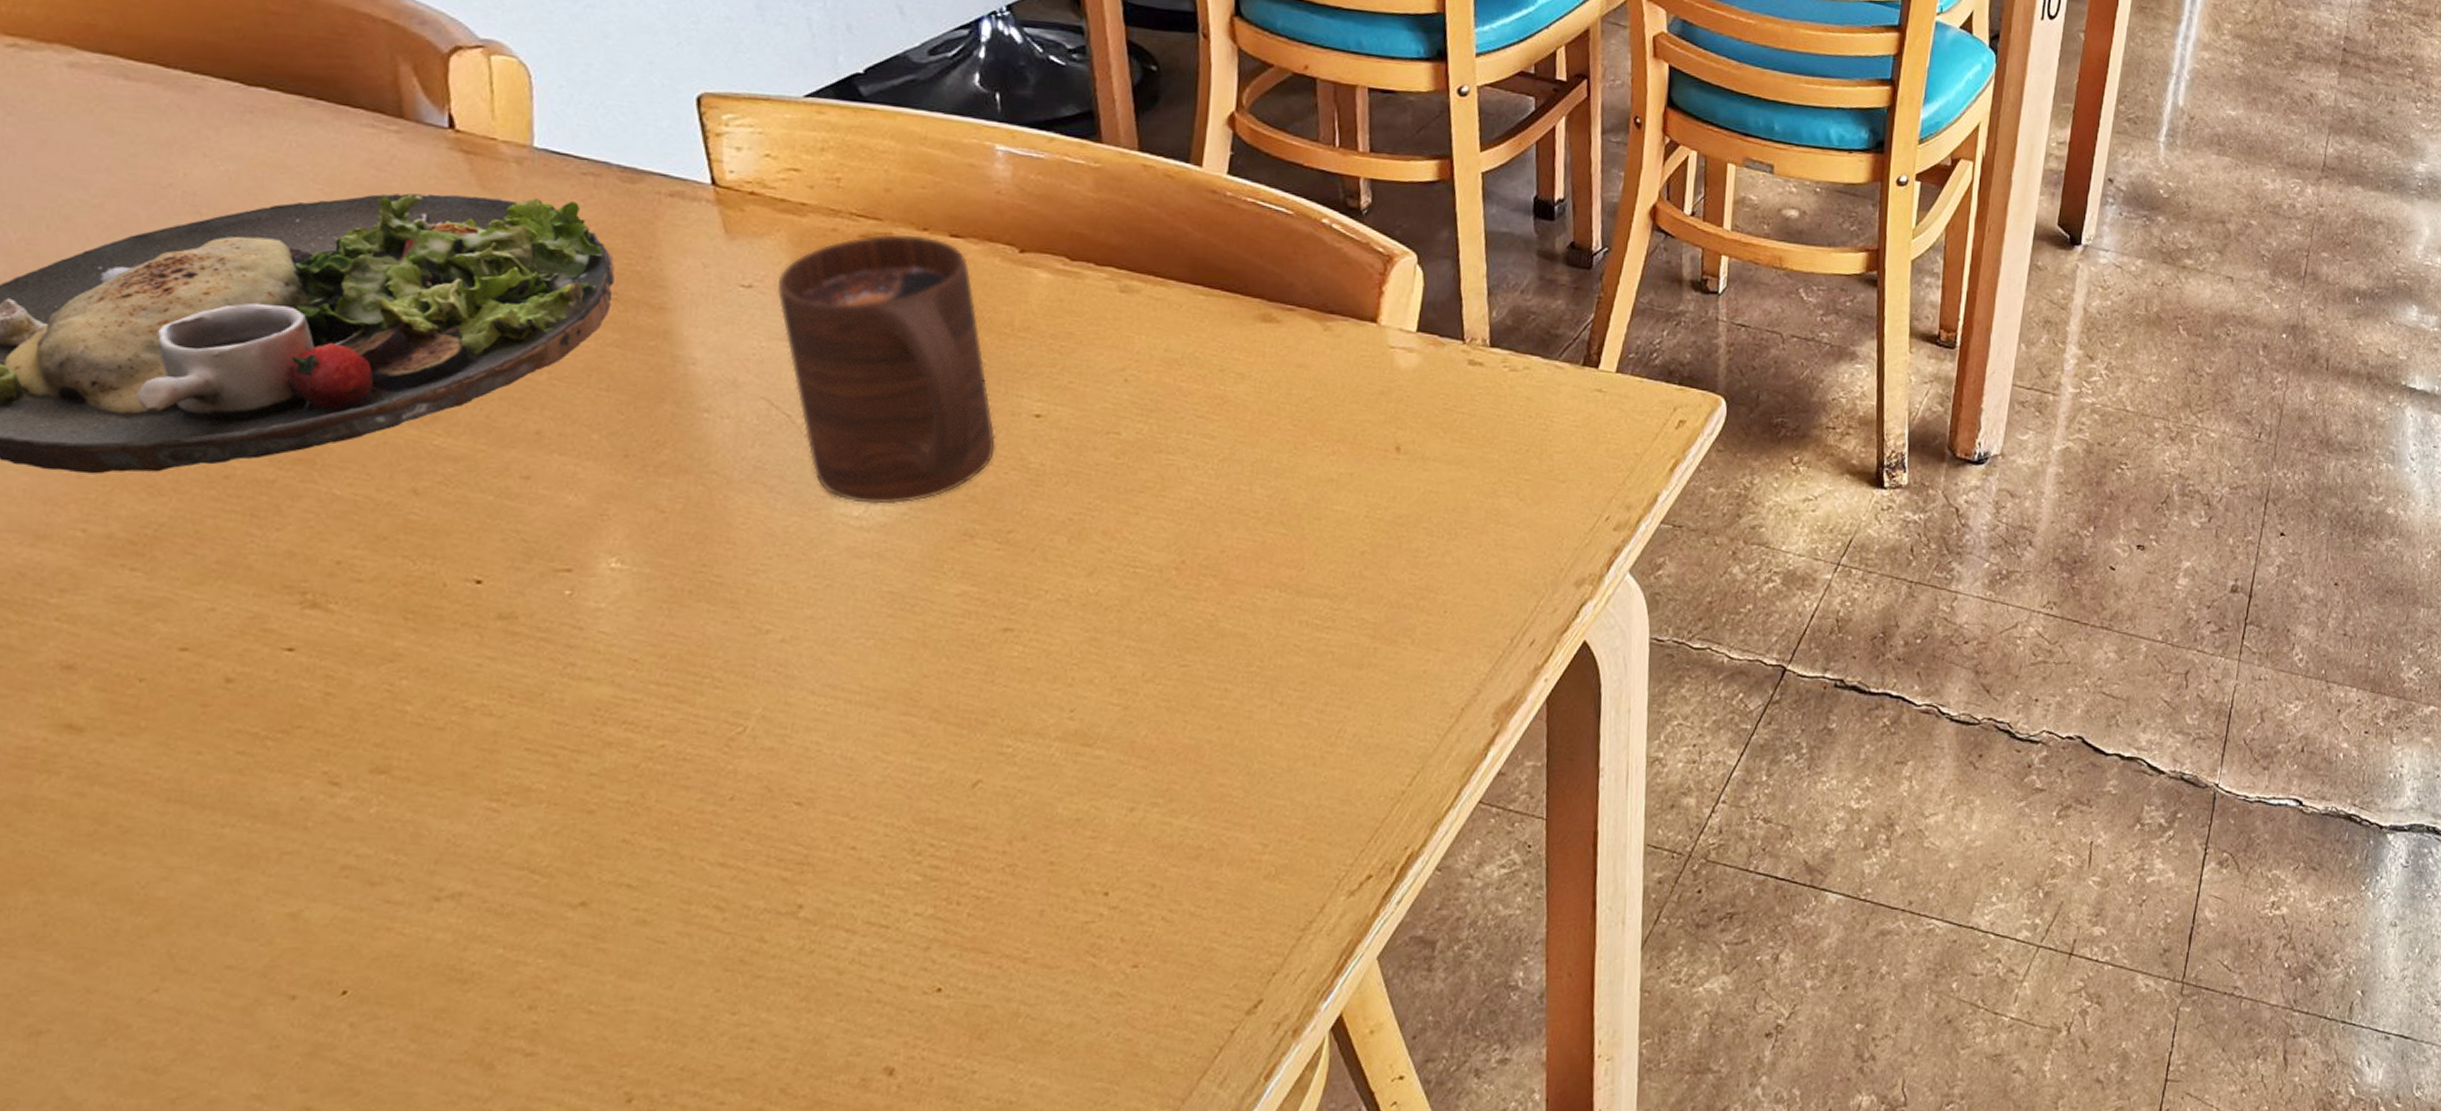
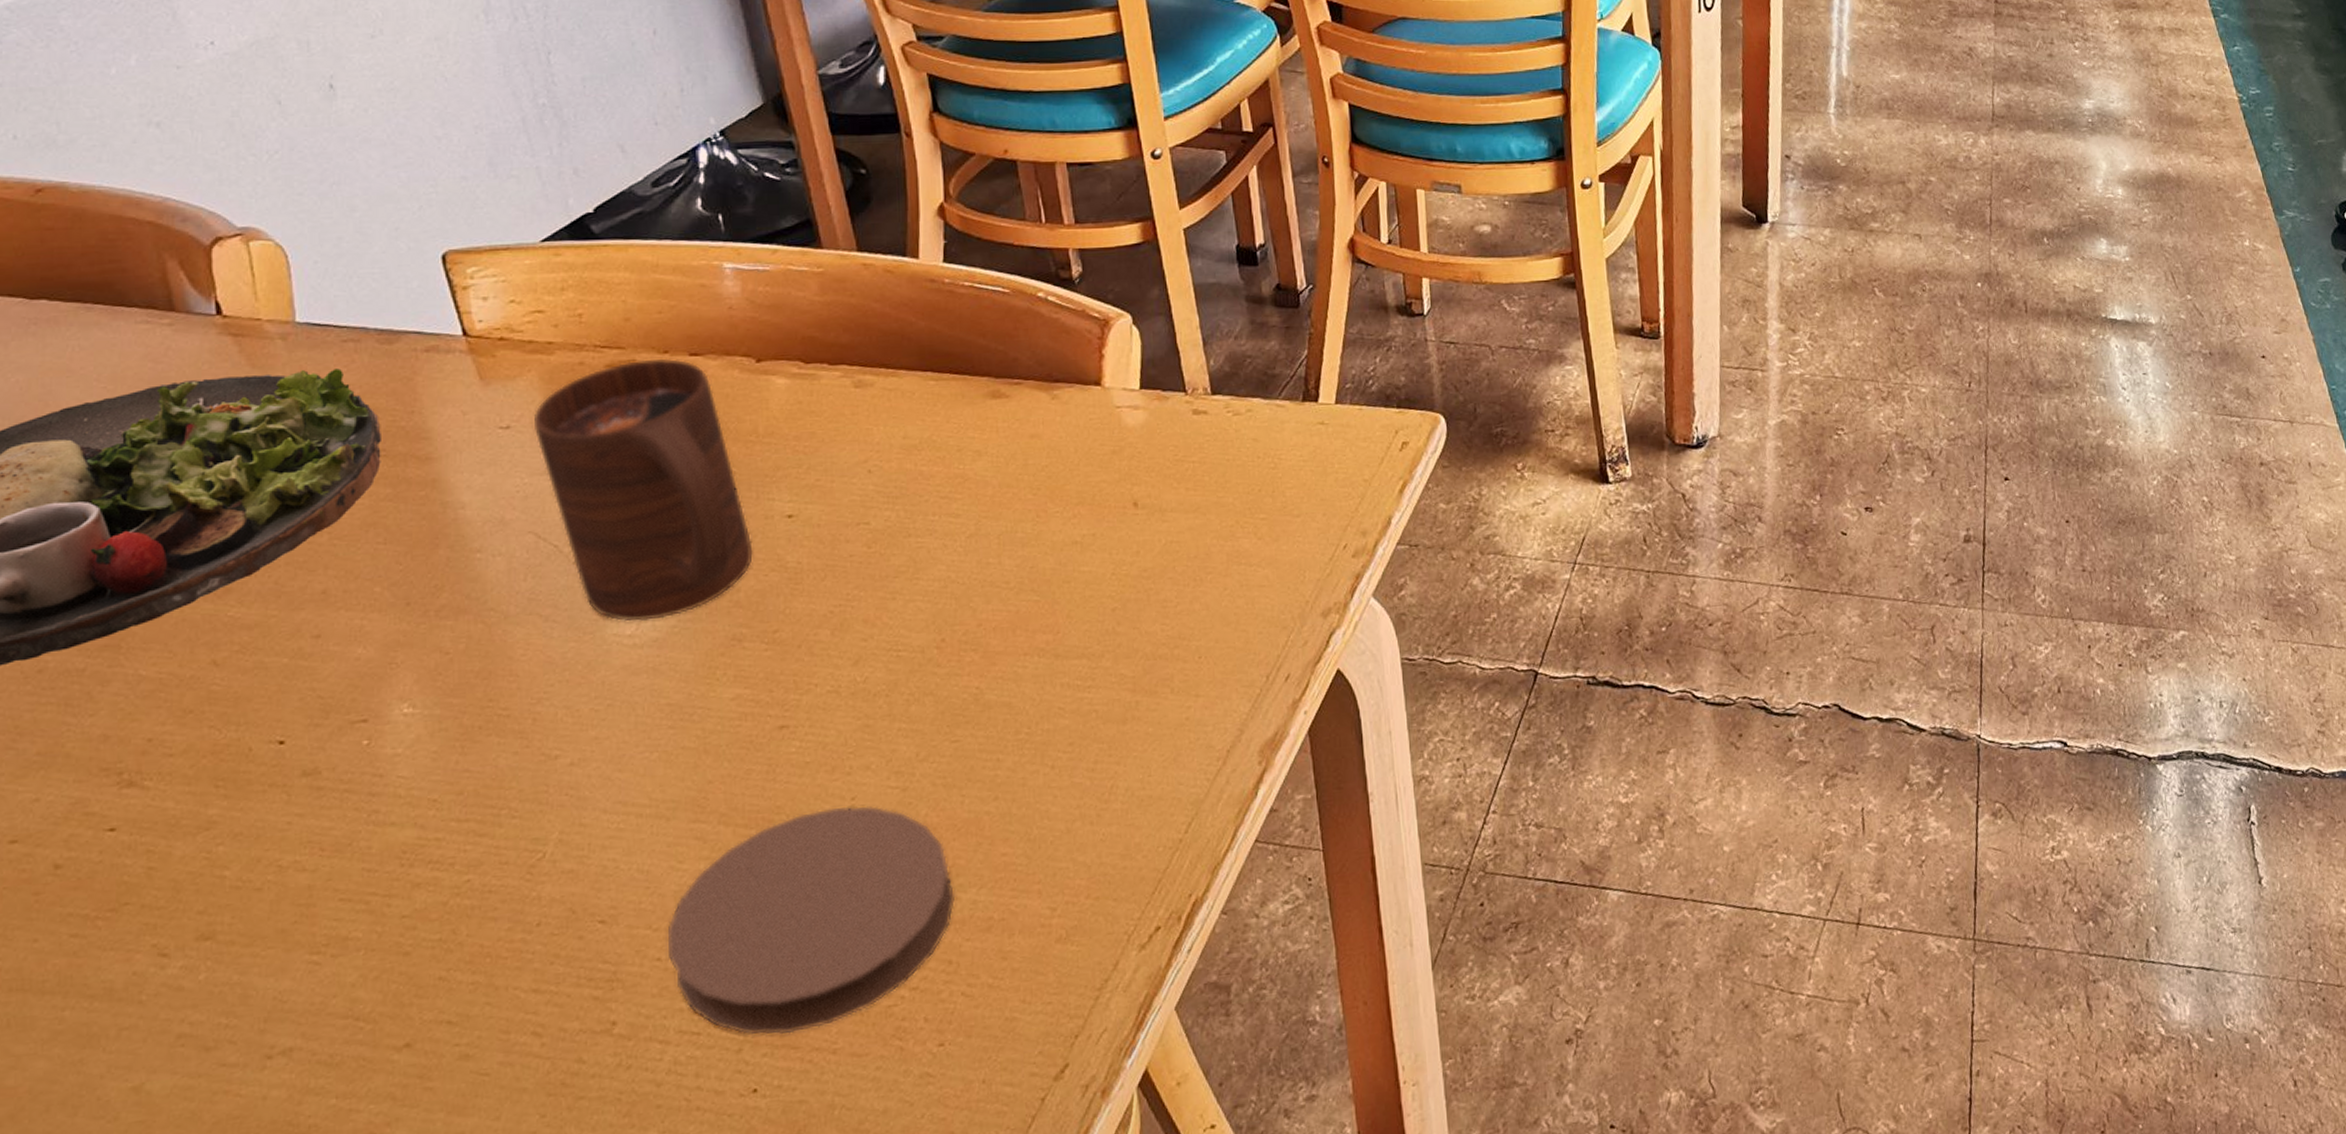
coaster: none [863,717,1167,938] -> present [667,805,956,1035]

